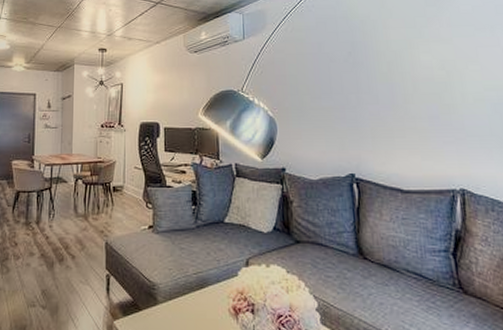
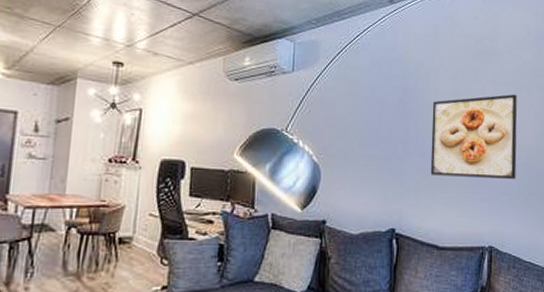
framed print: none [383,34,487,122] -> present [430,94,518,179]

